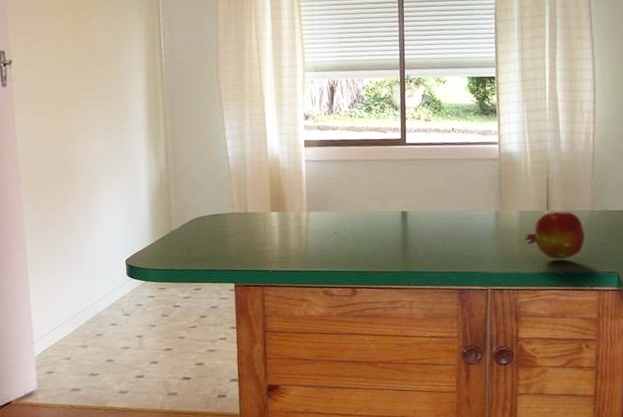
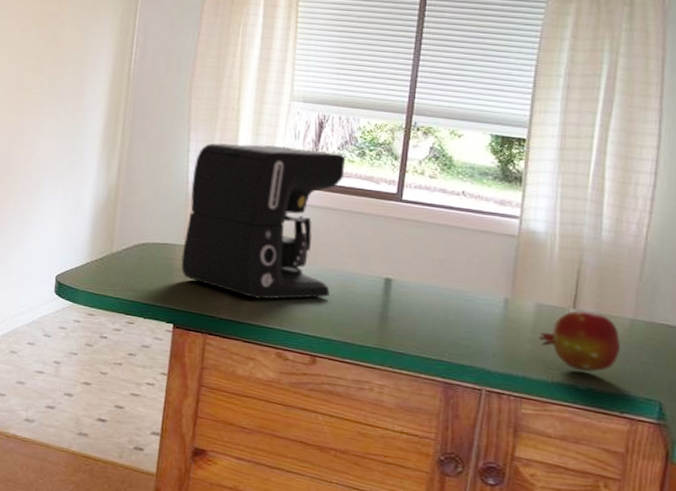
coffee maker: none [231,112,359,248] -> present [181,143,346,299]

